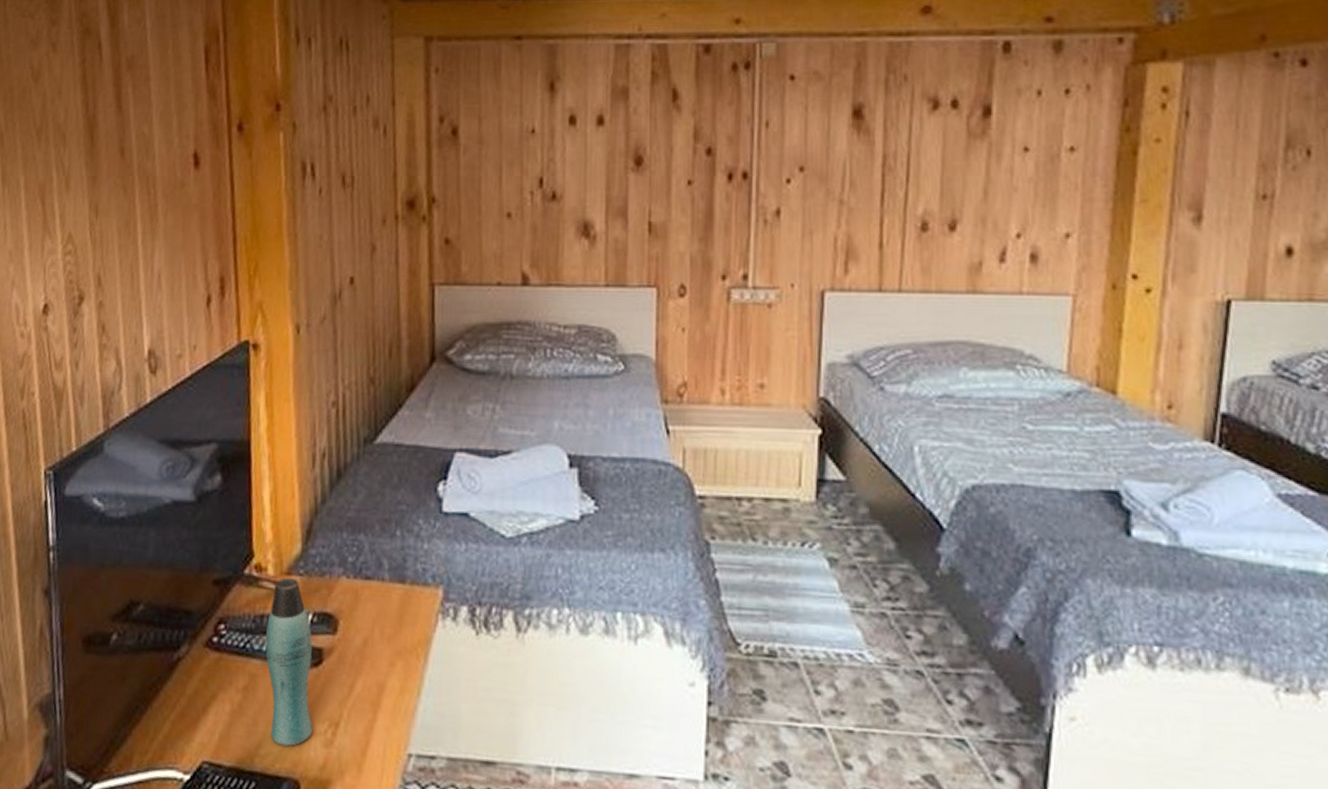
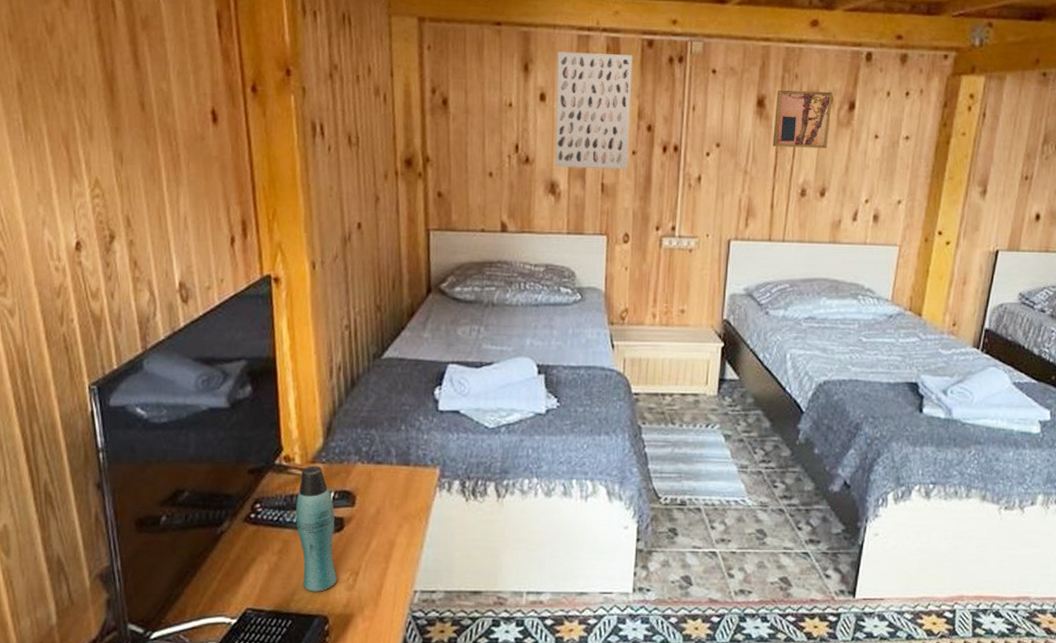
wall art: none [589,64,685,204] -> present [555,52,632,169]
wall art: none [877,94,958,168] -> present [772,89,833,149]

